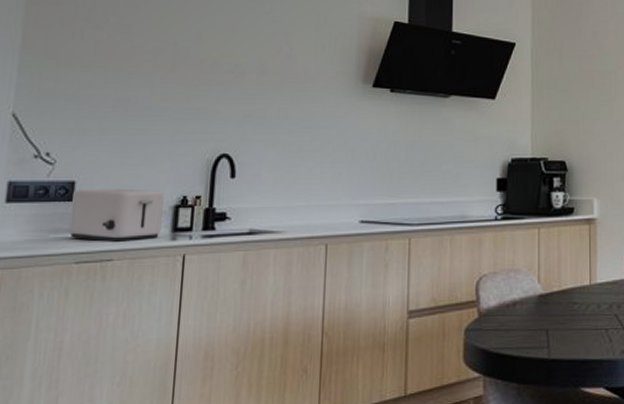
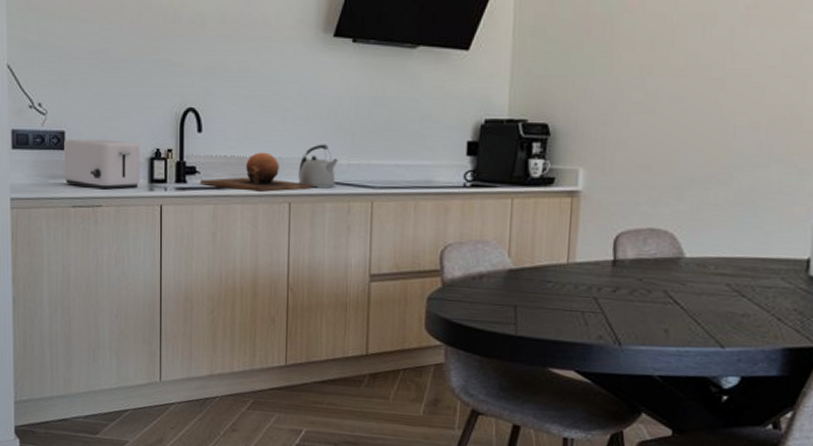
chopping board: none [230,195,350,235] -> present [200,152,312,192]
kettle: none [336,185,376,230] -> present [298,144,338,190]

